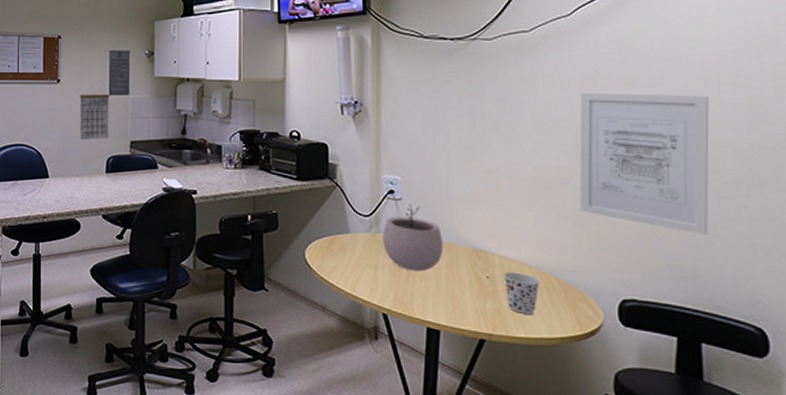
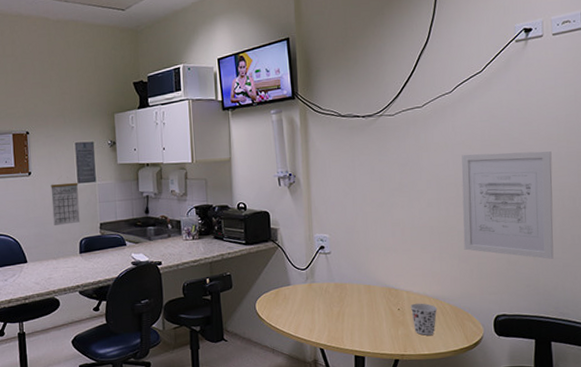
plant pot: present [383,204,444,272] -> none [317,256,365,311]

